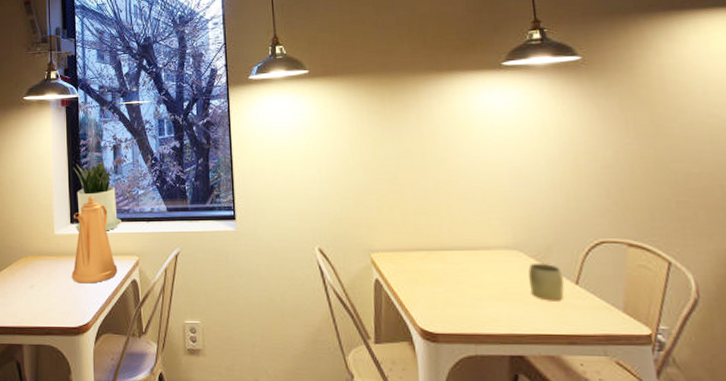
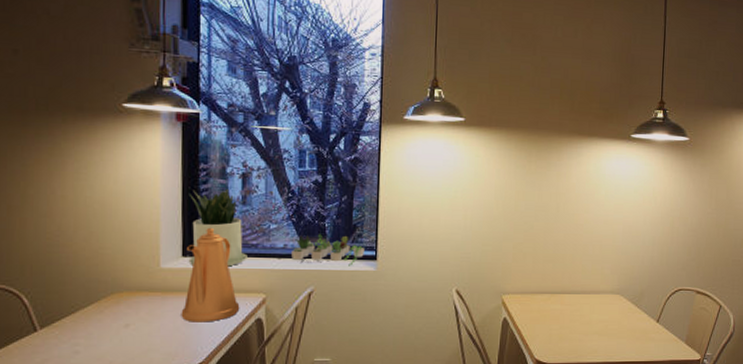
succulent plant: none [158,196,223,227] -> present [291,234,364,266]
mug: present [527,262,564,301] -> none [624,305,649,336]

